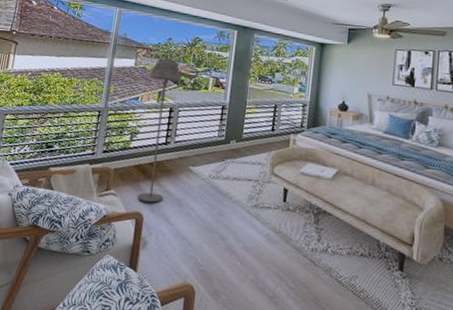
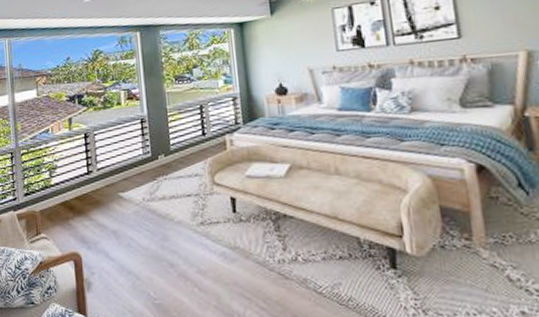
floor lamp: present [137,58,182,203] -> none [54,80,99,240]

